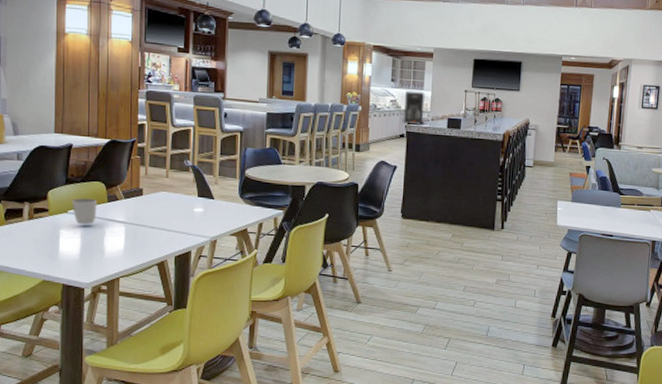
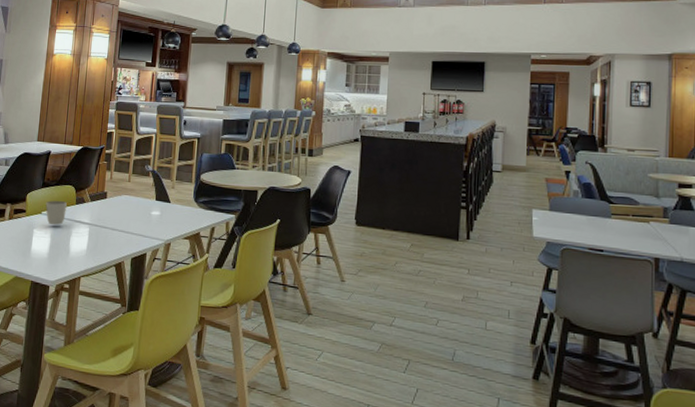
coffee maker: present [403,90,425,125] -> none [357,95,381,129]

